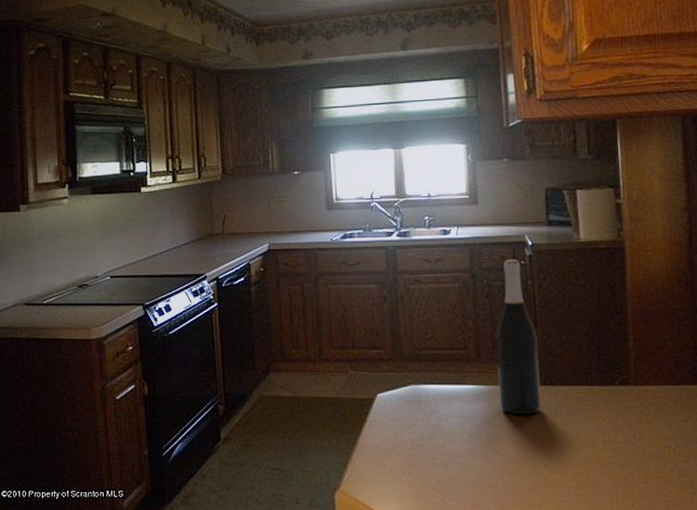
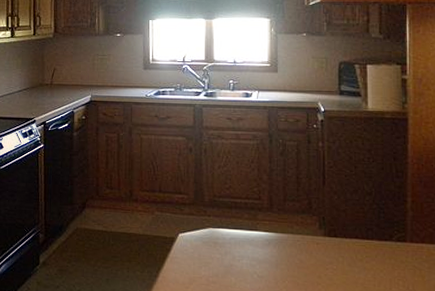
wine bottle: present [496,259,541,414] -> none [287,122,325,262]

